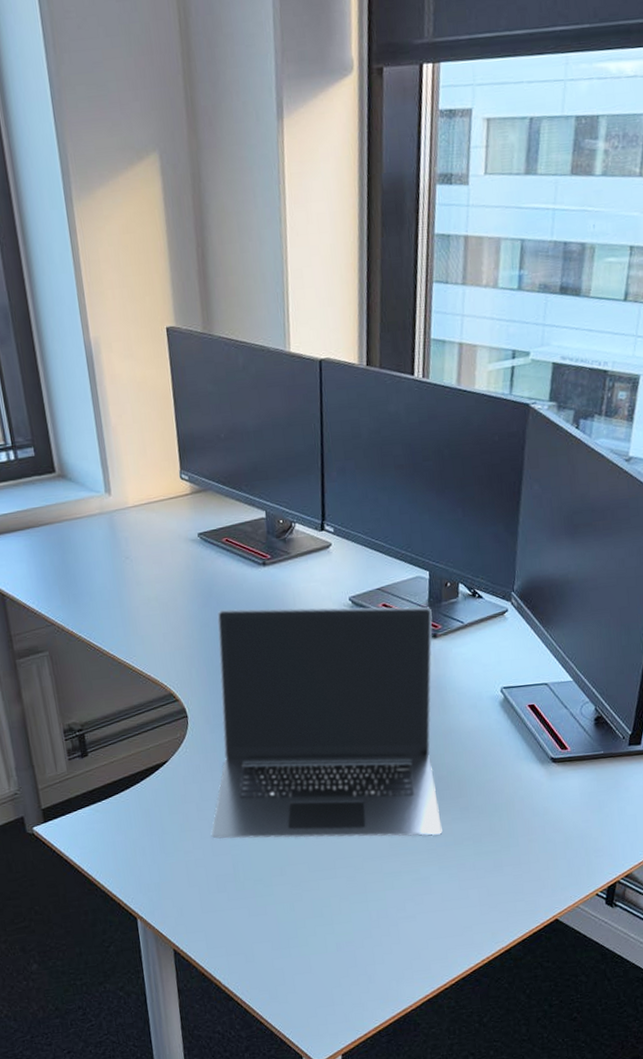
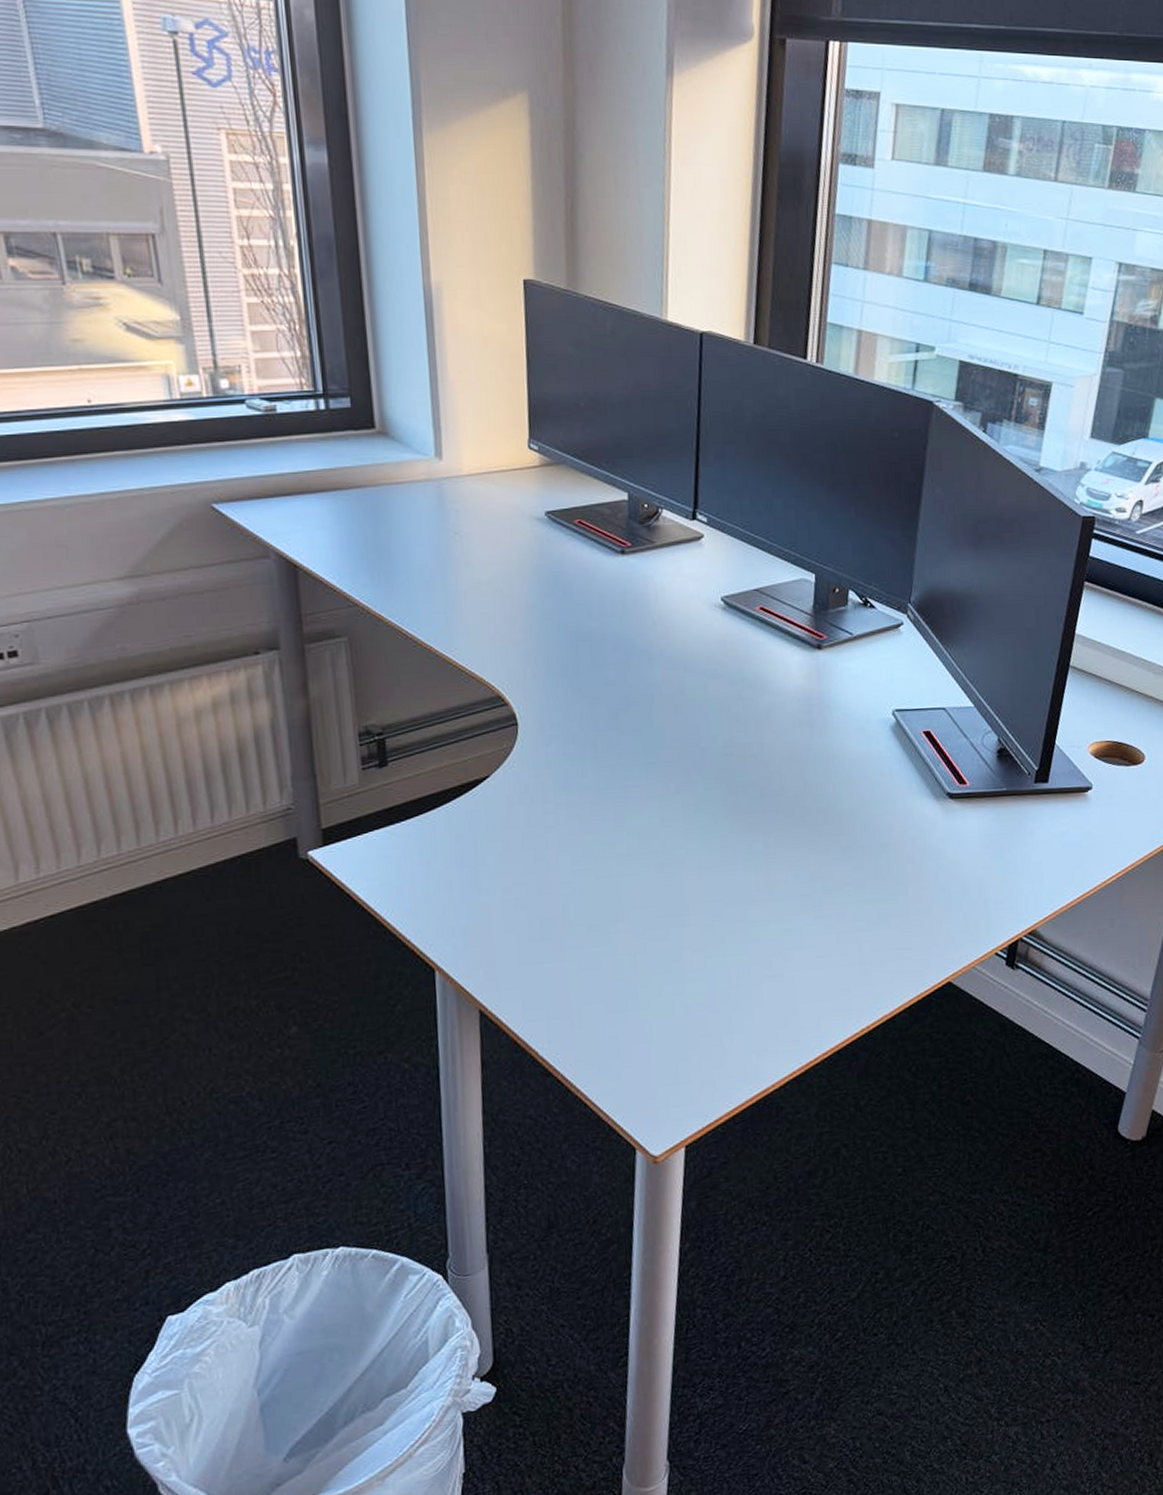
laptop: present [211,606,443,839] -> none [537,601,820,879]

